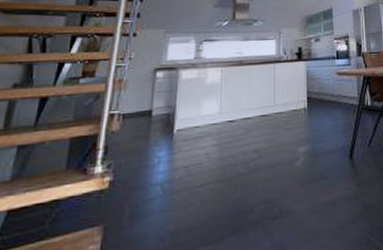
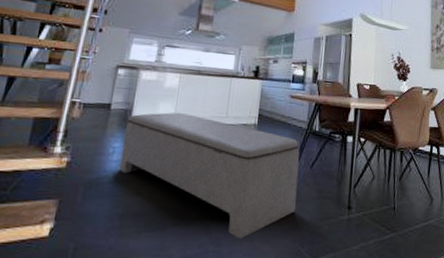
bench: none [166,108,360,238] -> present [119,112,300,239]

